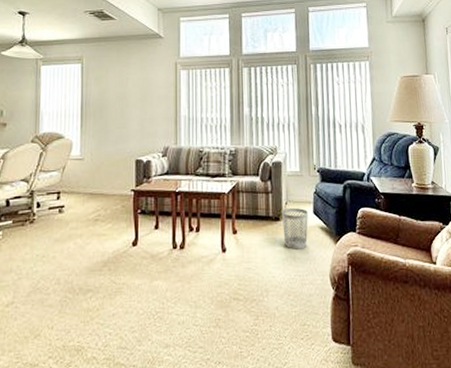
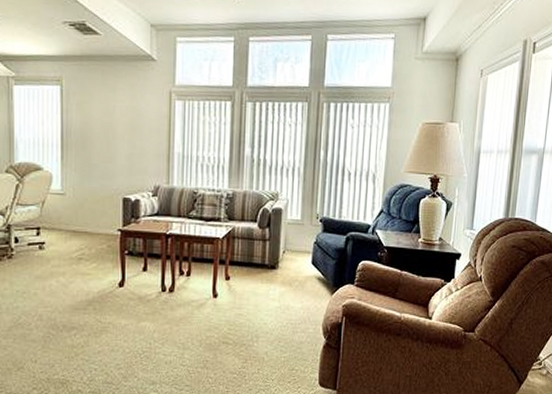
wastebasket: present [281,207,308,250] -> none [277,256,306,298]

